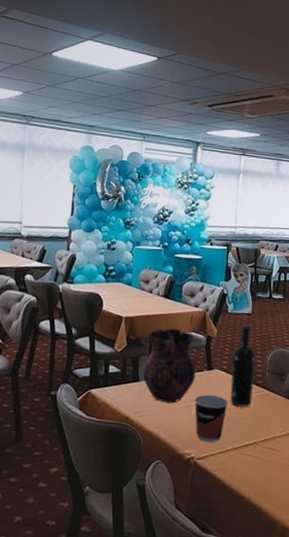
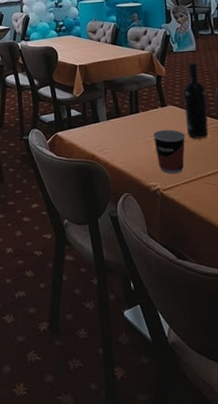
vase: present [142,328,196,404] -> none [101,71,151,140]

